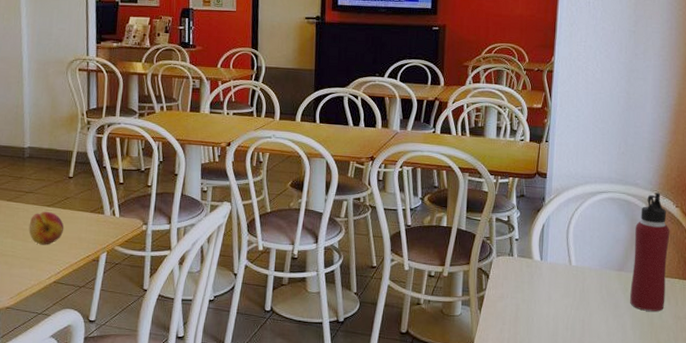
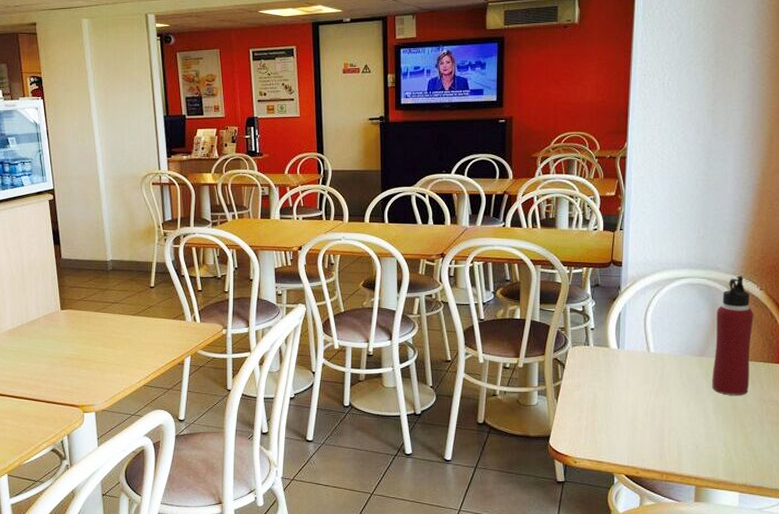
fruit: present [28,211,64,245] -> none [117,320,150,352]

